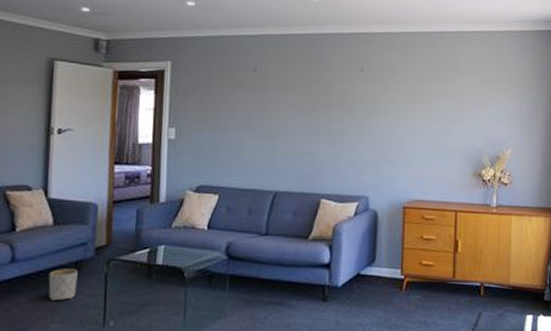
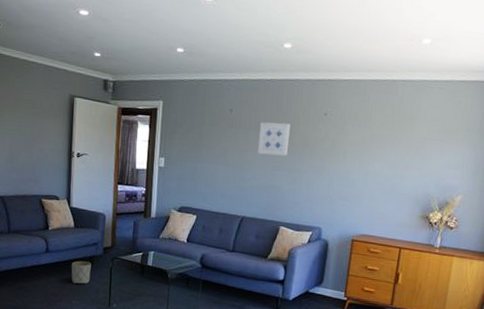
wall art: none [289,81,324,118] -> present [258,122,291,157]

